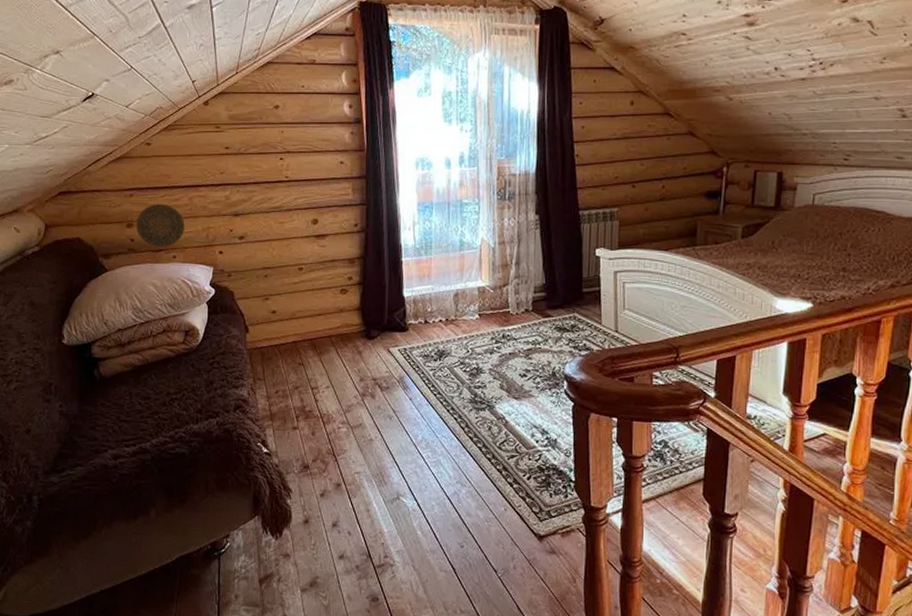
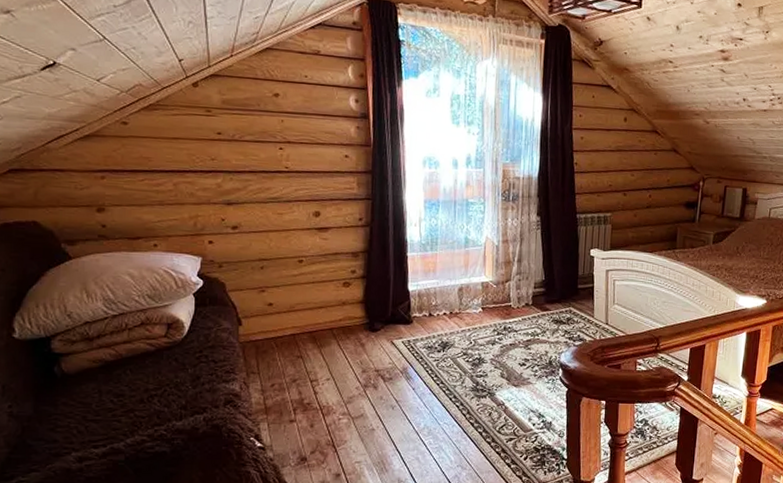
decorative plate: present [135,204,185,248] -> none [108,188,168,236]

